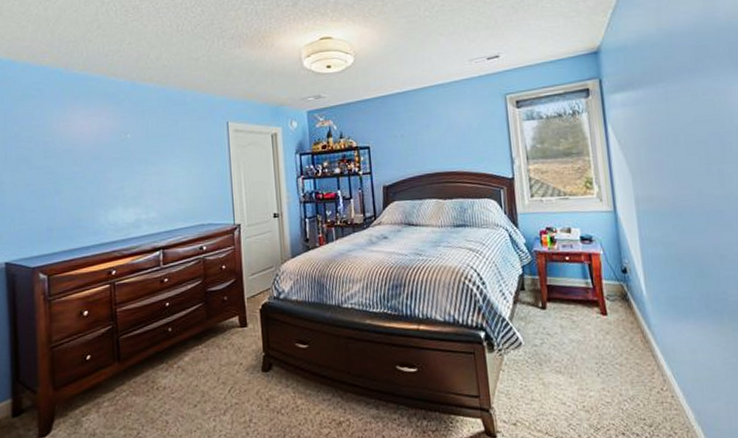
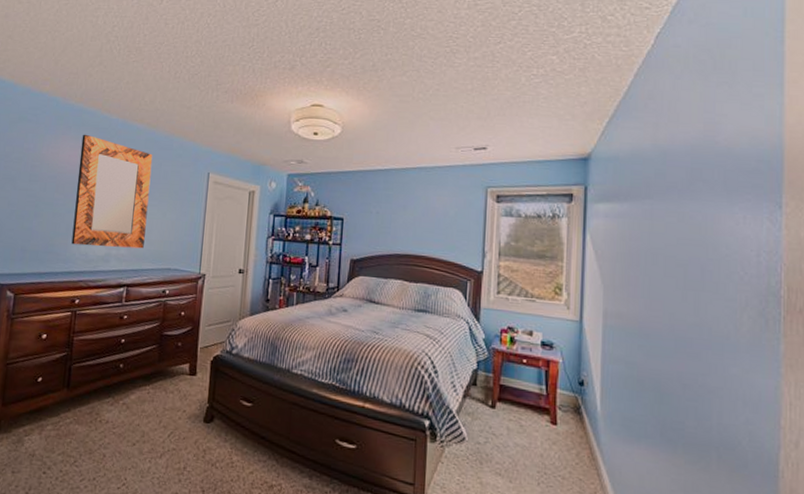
home mirror: none [92,101,173,216] -> present [71,134,153,249]

